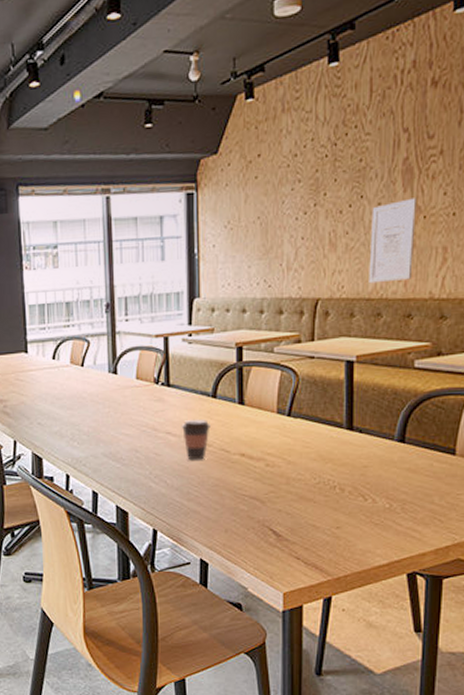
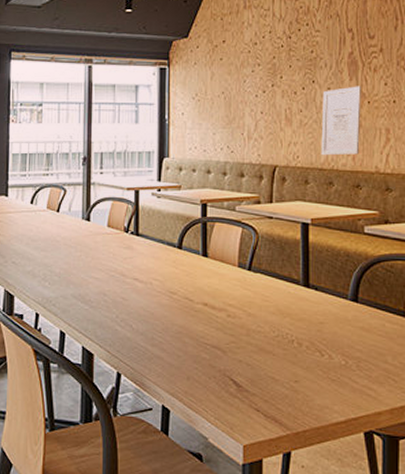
coffee cup: present [181,420,210,460] -> none [148,268,175,307]

